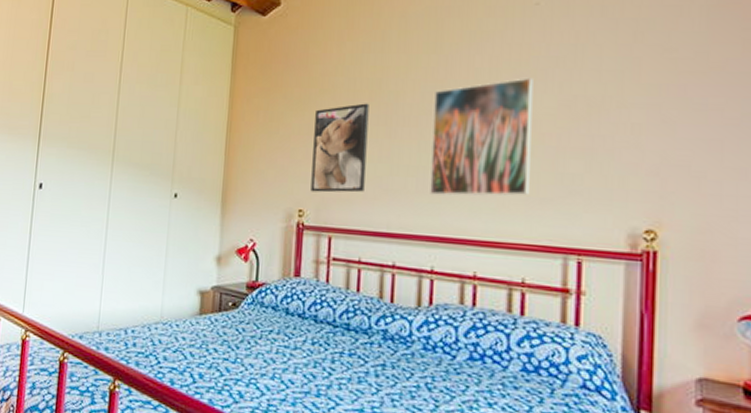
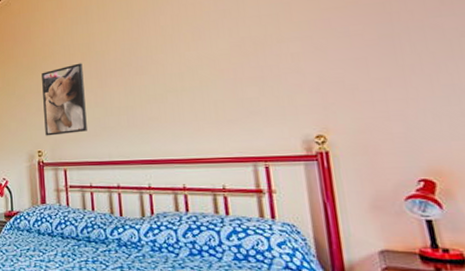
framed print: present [430,77,533,196] -> none [132,28,218,127]

